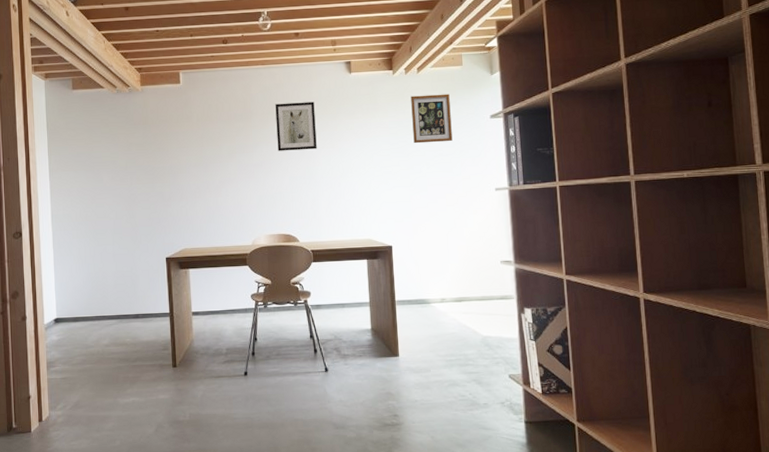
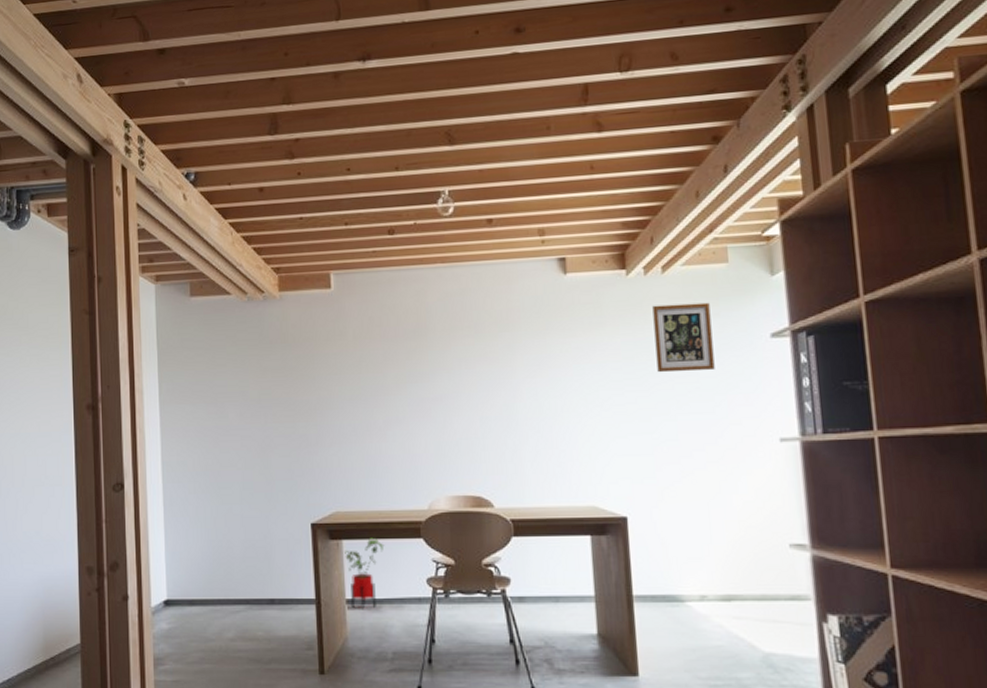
house plant: none [191,266,221,320] -> present [345,537,385,610]
wall art: present [275,101,317,151] -> none [460,313,519,381]

